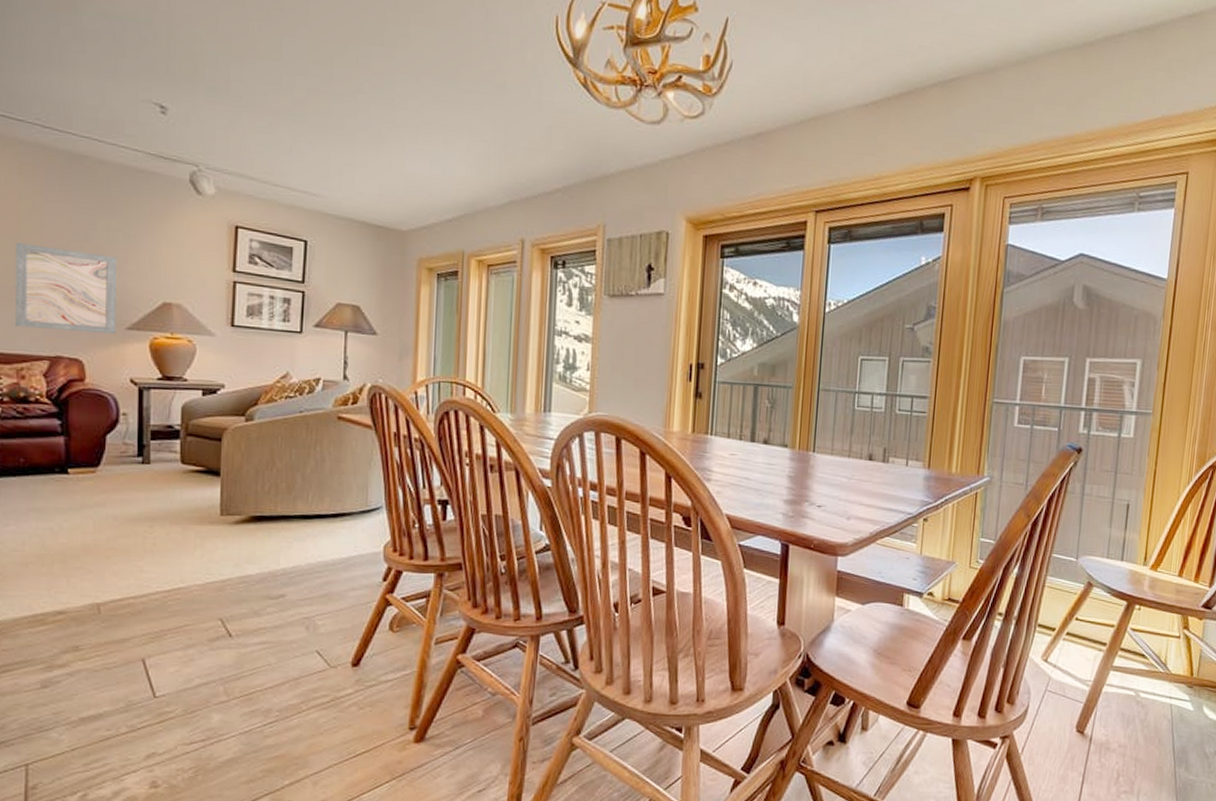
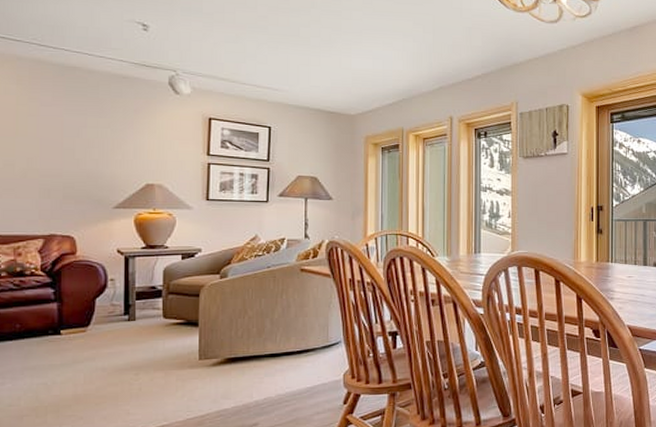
wall art: present [15,242,118,334] -> none [13,141,106,212]

